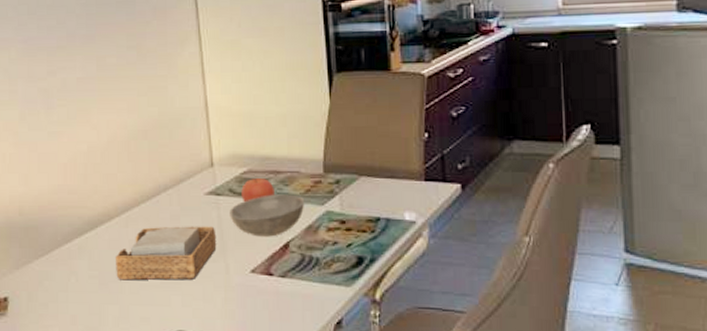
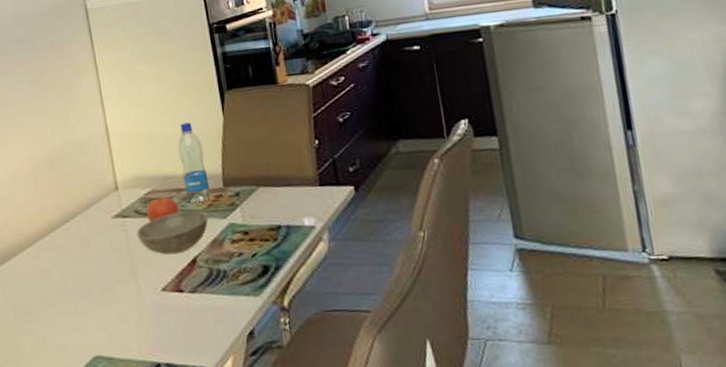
napkin holder: present [116,226,217,281] -> none [30,248,127,311]
bottle: none [280,103,309,187] -> present [178,122,210,204]

